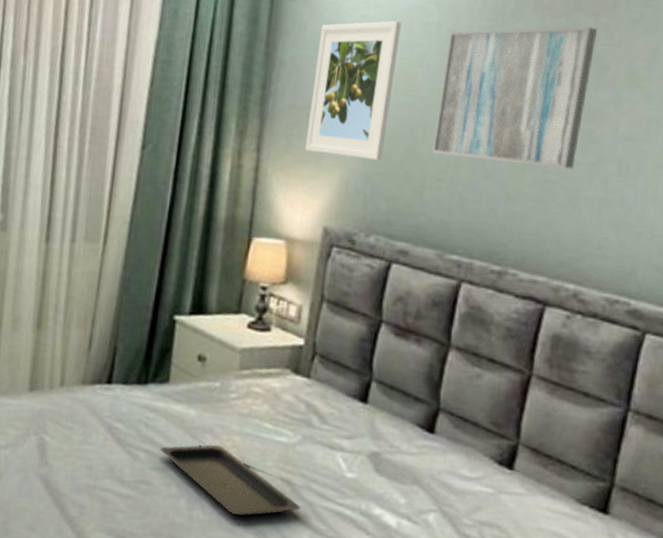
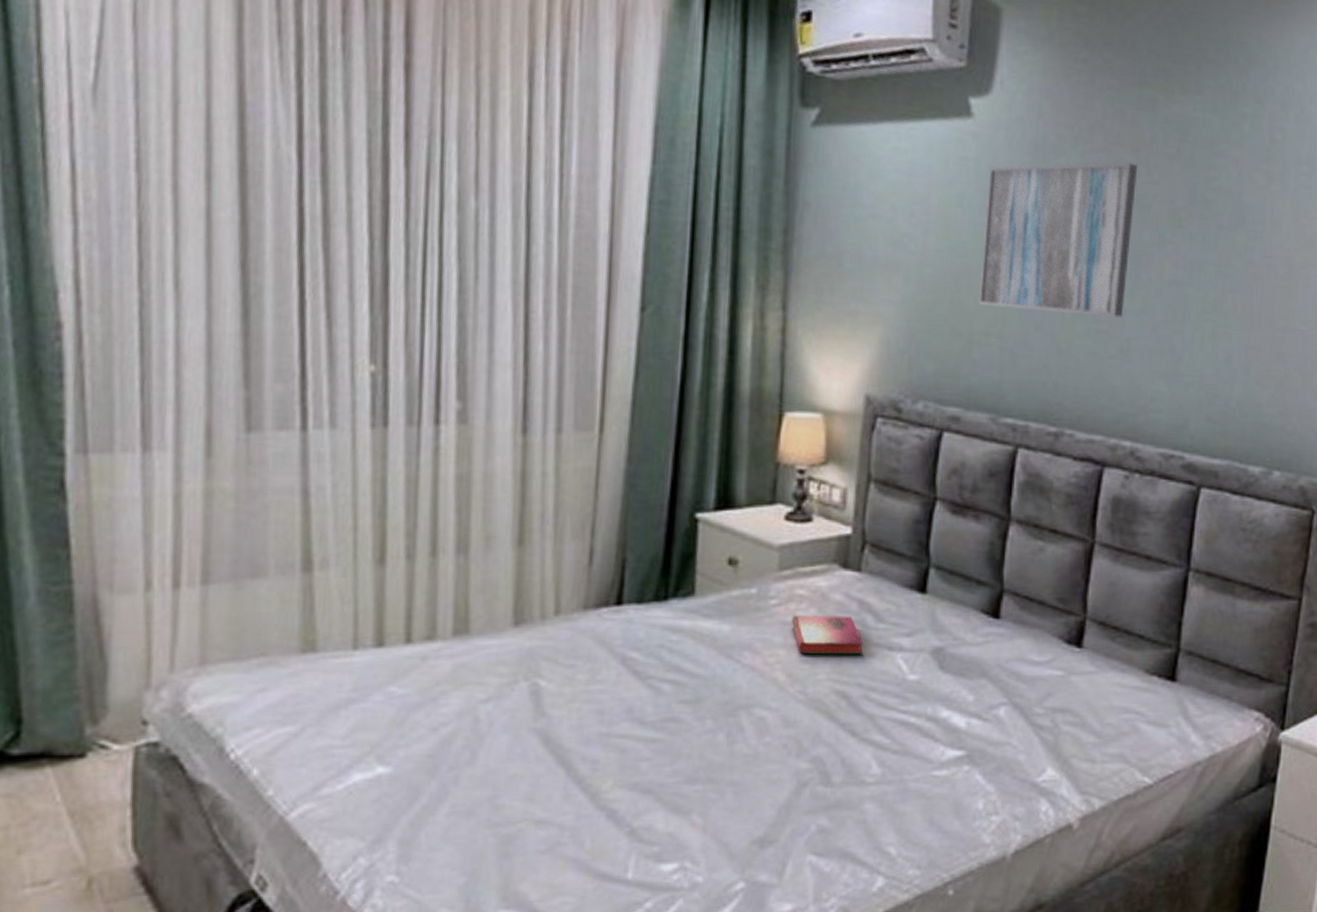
serving tray: present [160,444,301,517] -> none [689,662,860,743]
hardback book: none [247,409,308,449] -> present [792,615,863,655]
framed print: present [305,21,402,161] -> none [839,155,937,315]

